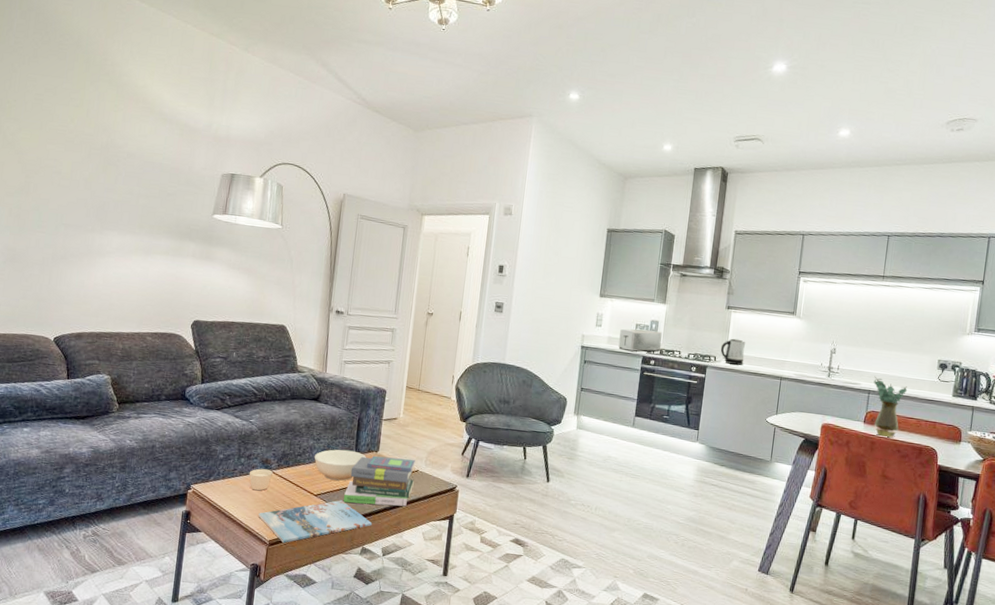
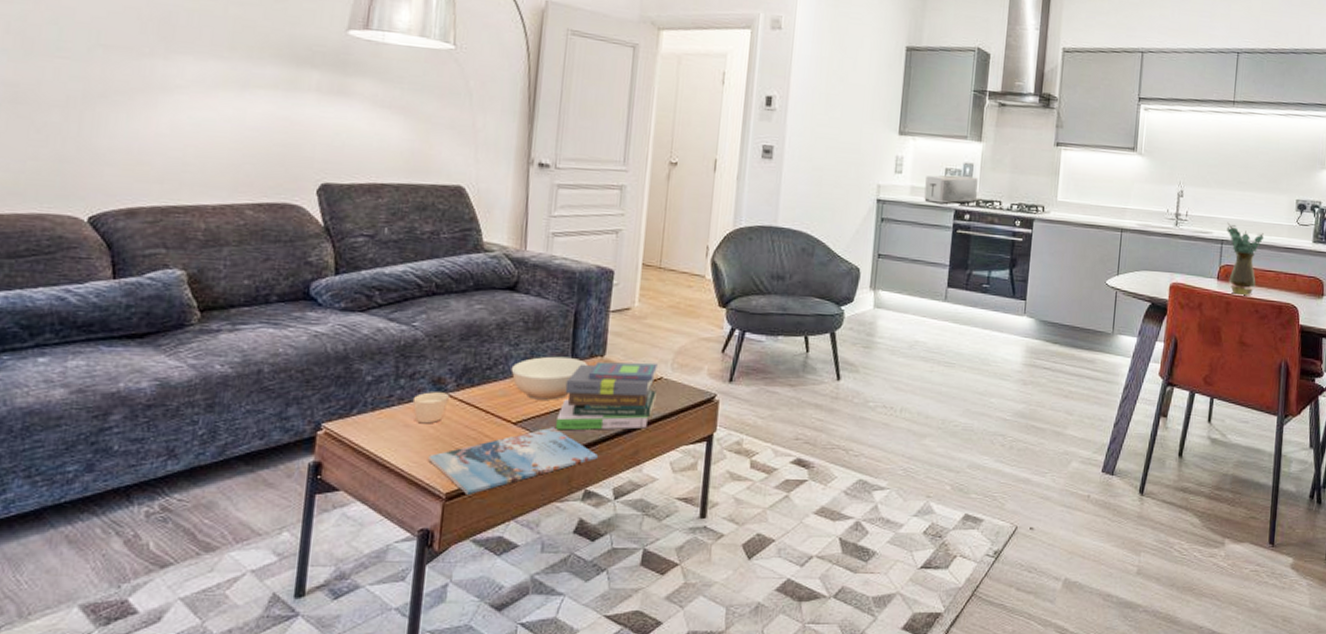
kettle: present [720,338,746,365] -> none [1049,182,1080,216]

